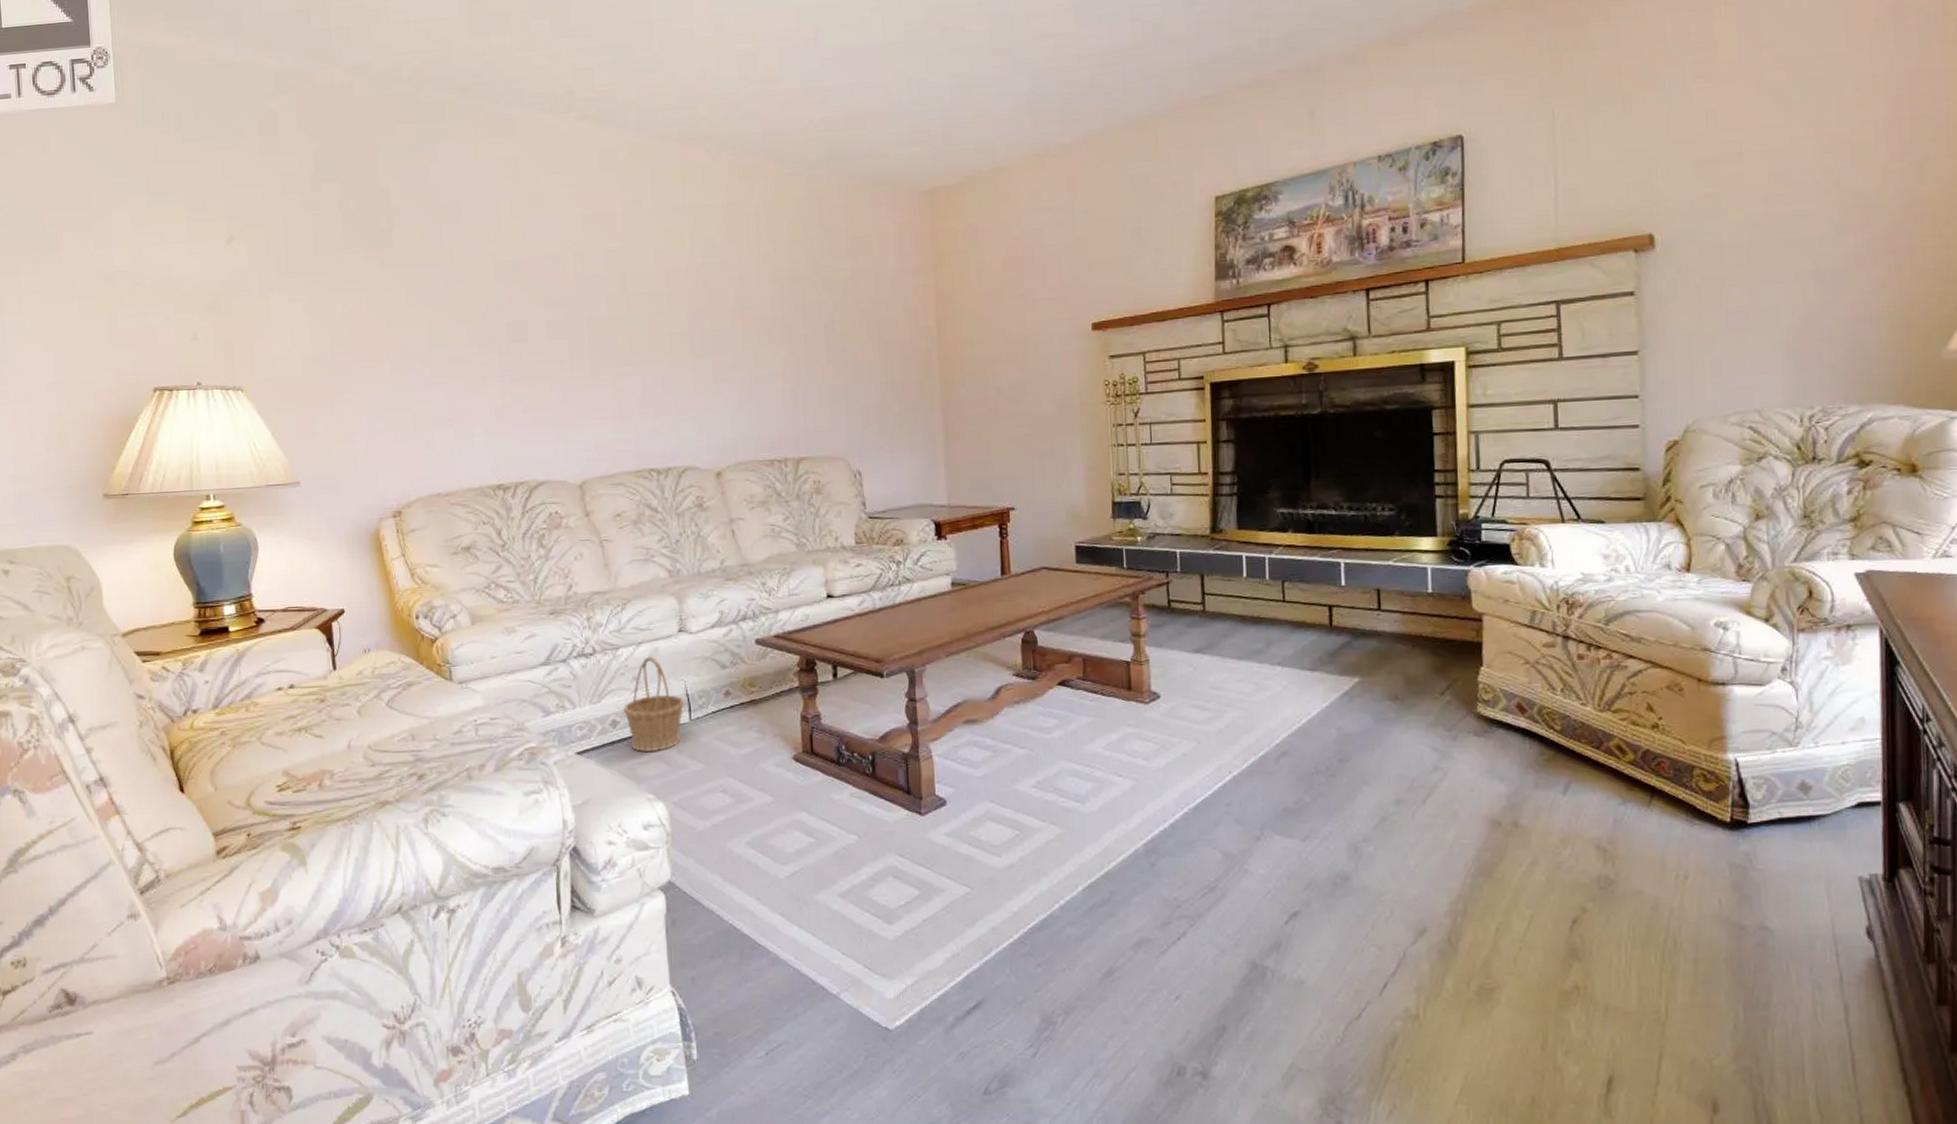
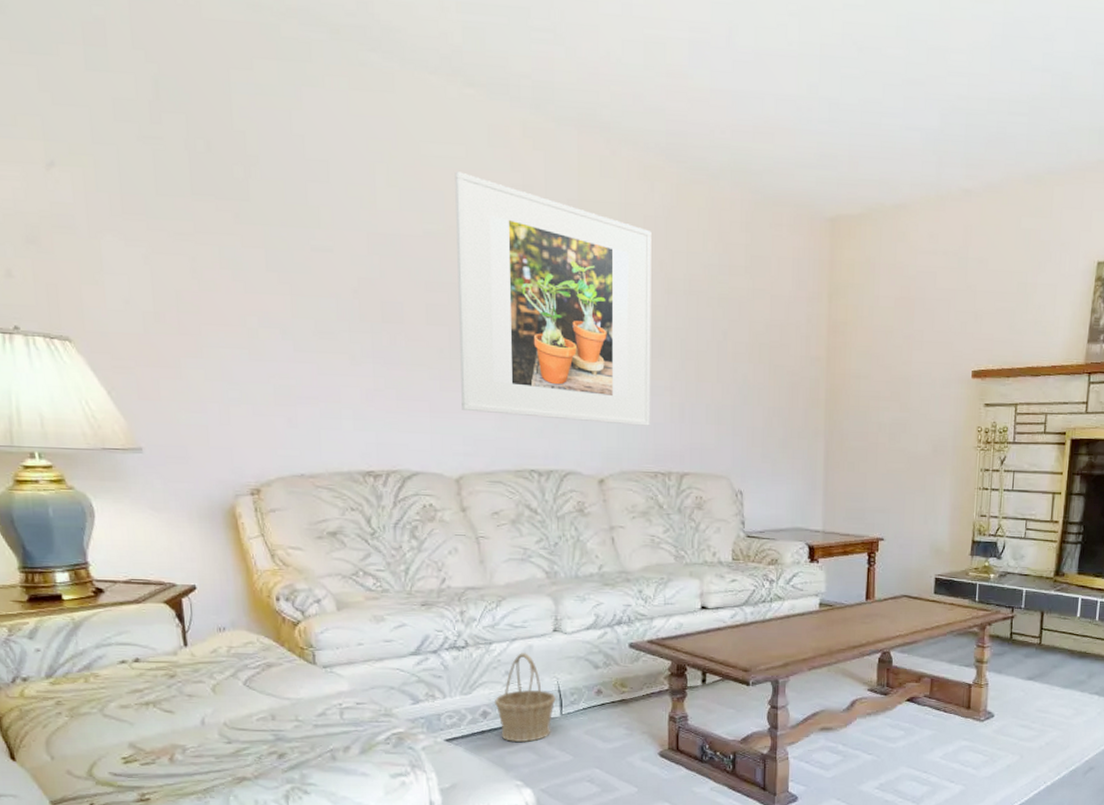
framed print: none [570,196,763,418] -> present [455,171,652,426]

